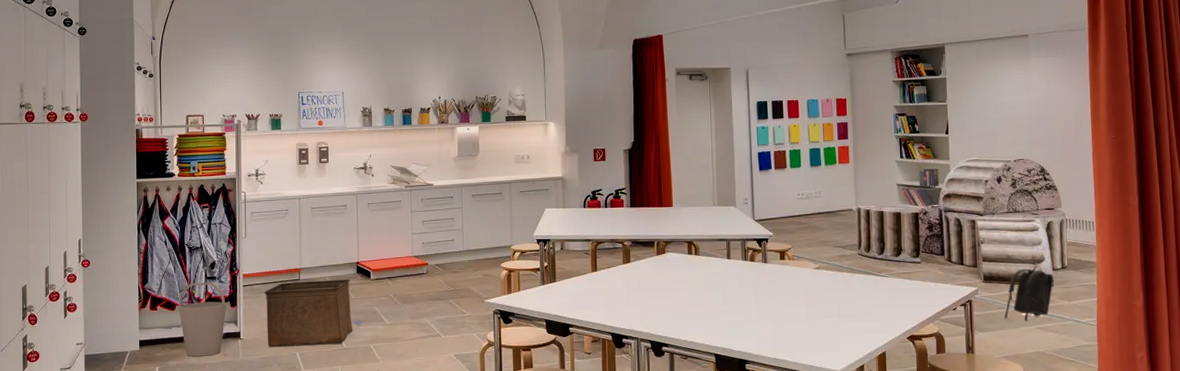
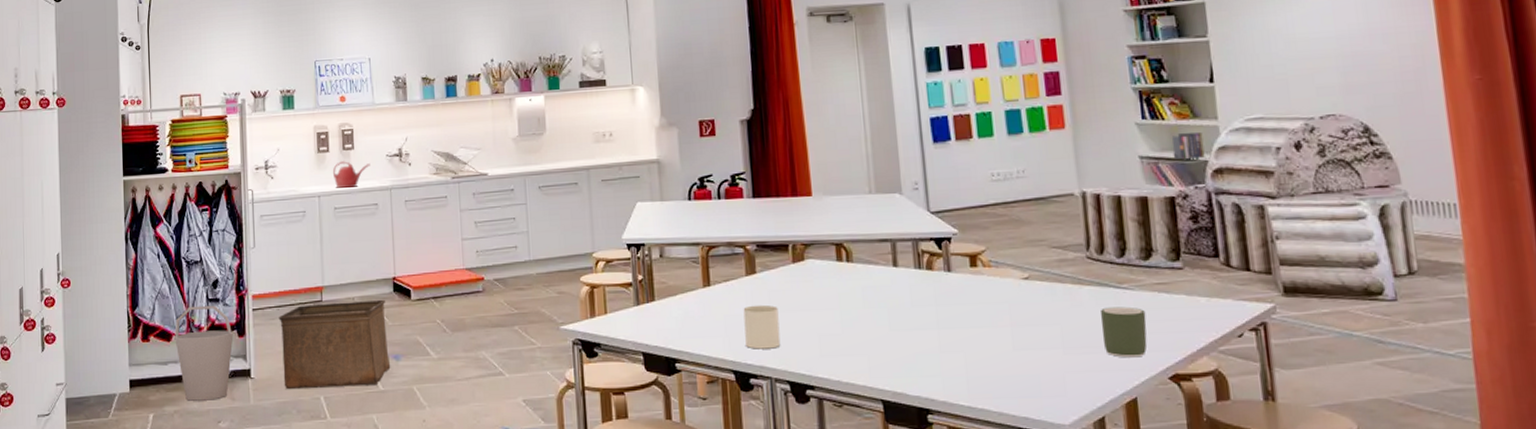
watering can: none [310,172,341,193] -> present [332,161,371,189]
cup: none [620,285,646,318] -> present [743,304,781,349]
mug: none [865,289,895,324] -> present [1100,306,1148,358]
backpack: present [1004,265,1054,322] -> none [1320,270,1397,354]

